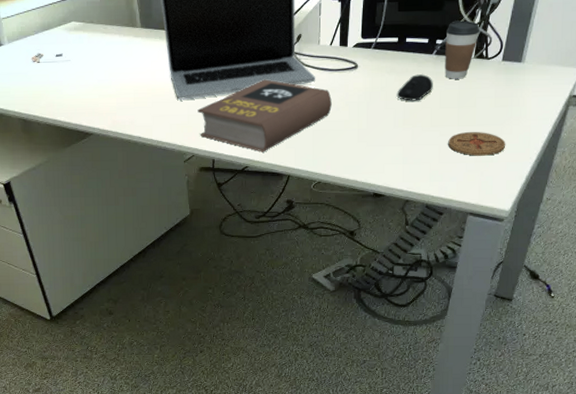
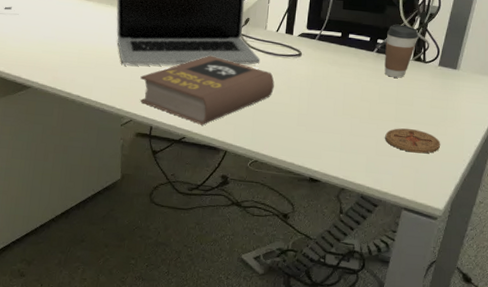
computer mouse: present [396,74,433,101] -> none [337,68,373,94]

